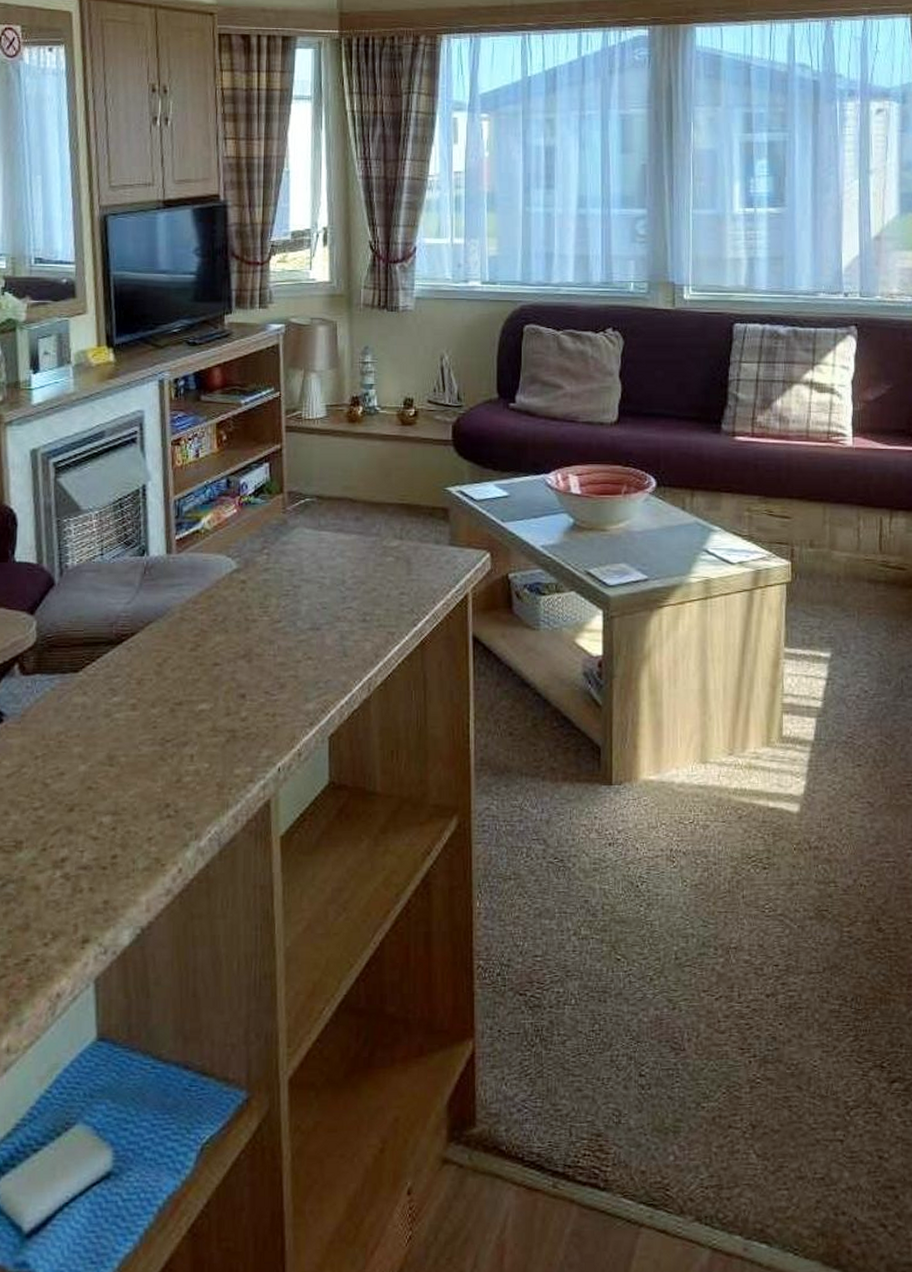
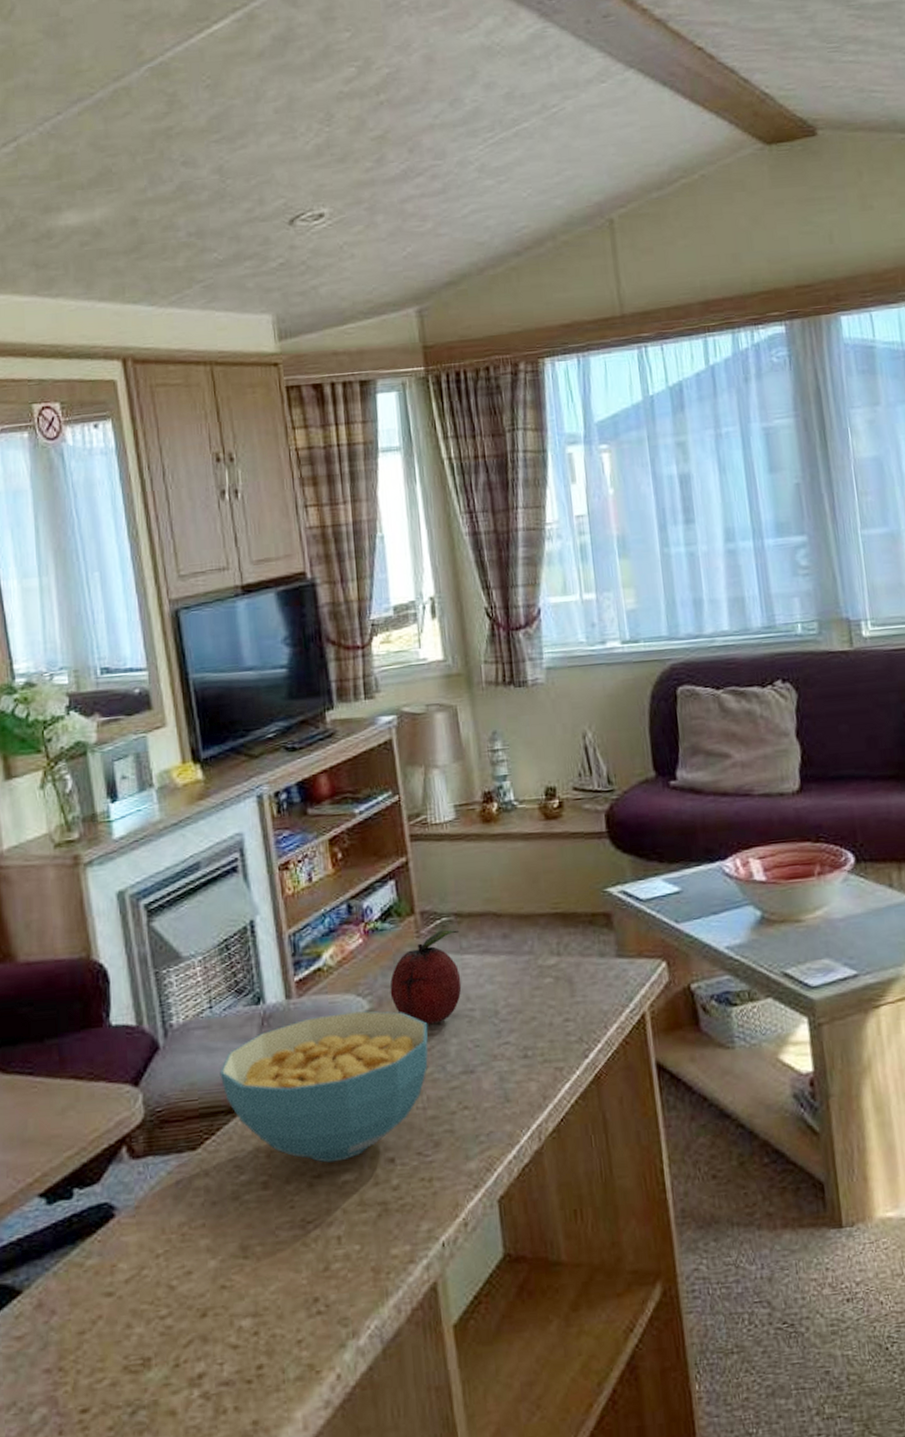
cereal bowl: none [104,569,285,693] -> present [219,1011,428,1163]
fruit: none [255,508,320,587] -> present [390,929,462,1025]

